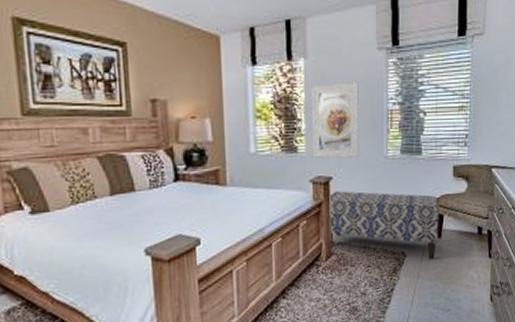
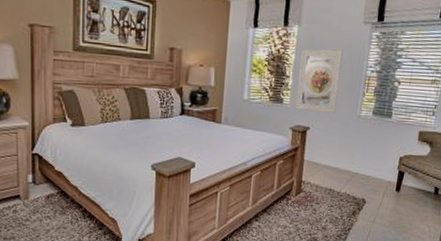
bench: present [329,191,440,260] -> none [302,140,402,209]

